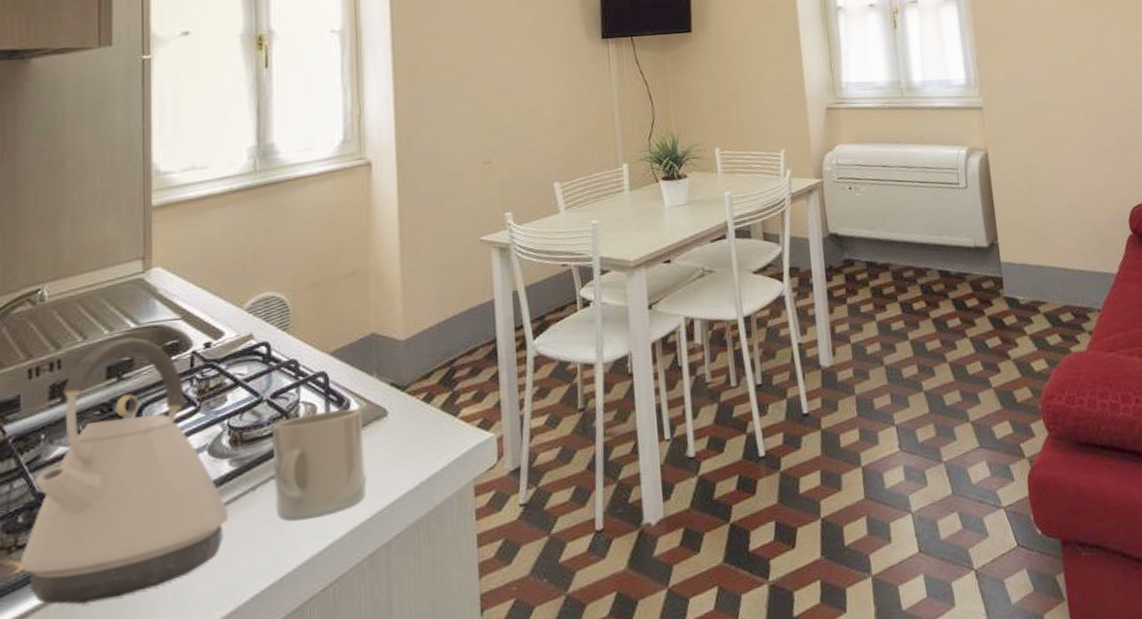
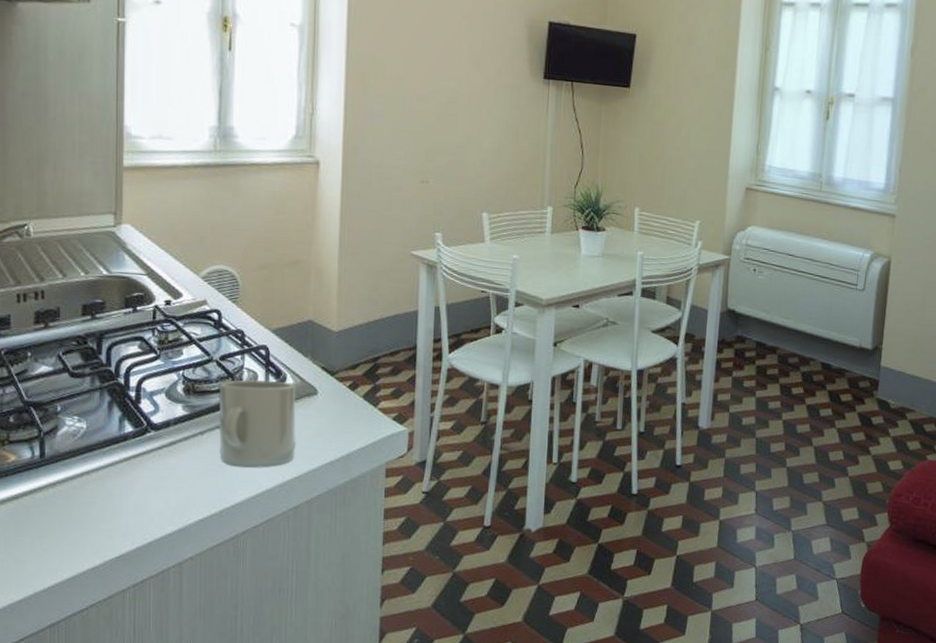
kettle: present [20,337,228,605] -> none [11,282,180,499]

